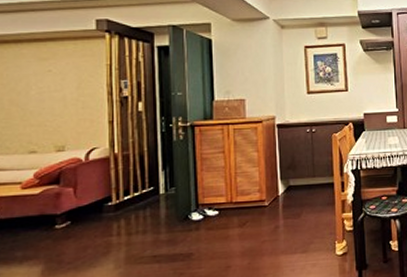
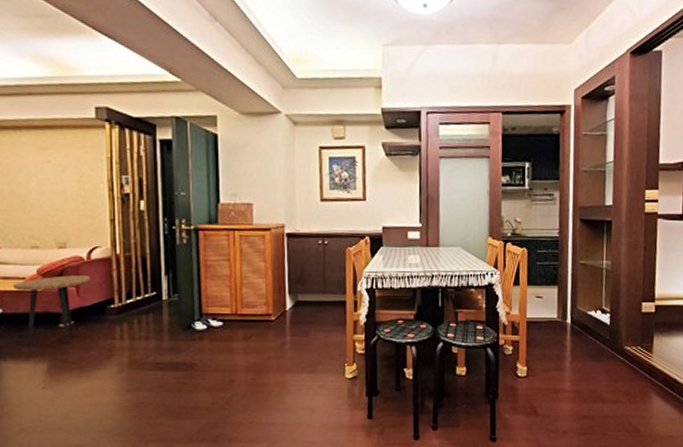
side table: none [8,176,89,250] -> present [12,275,91,346]

